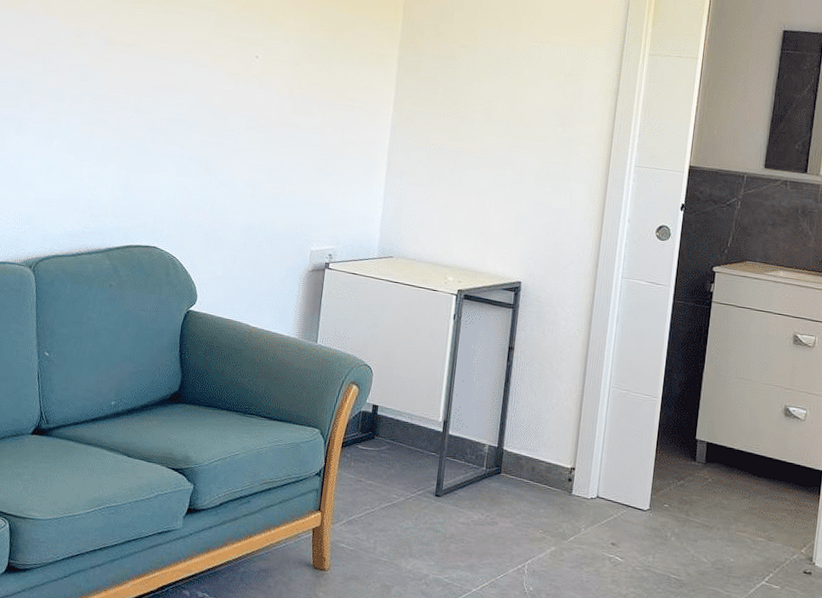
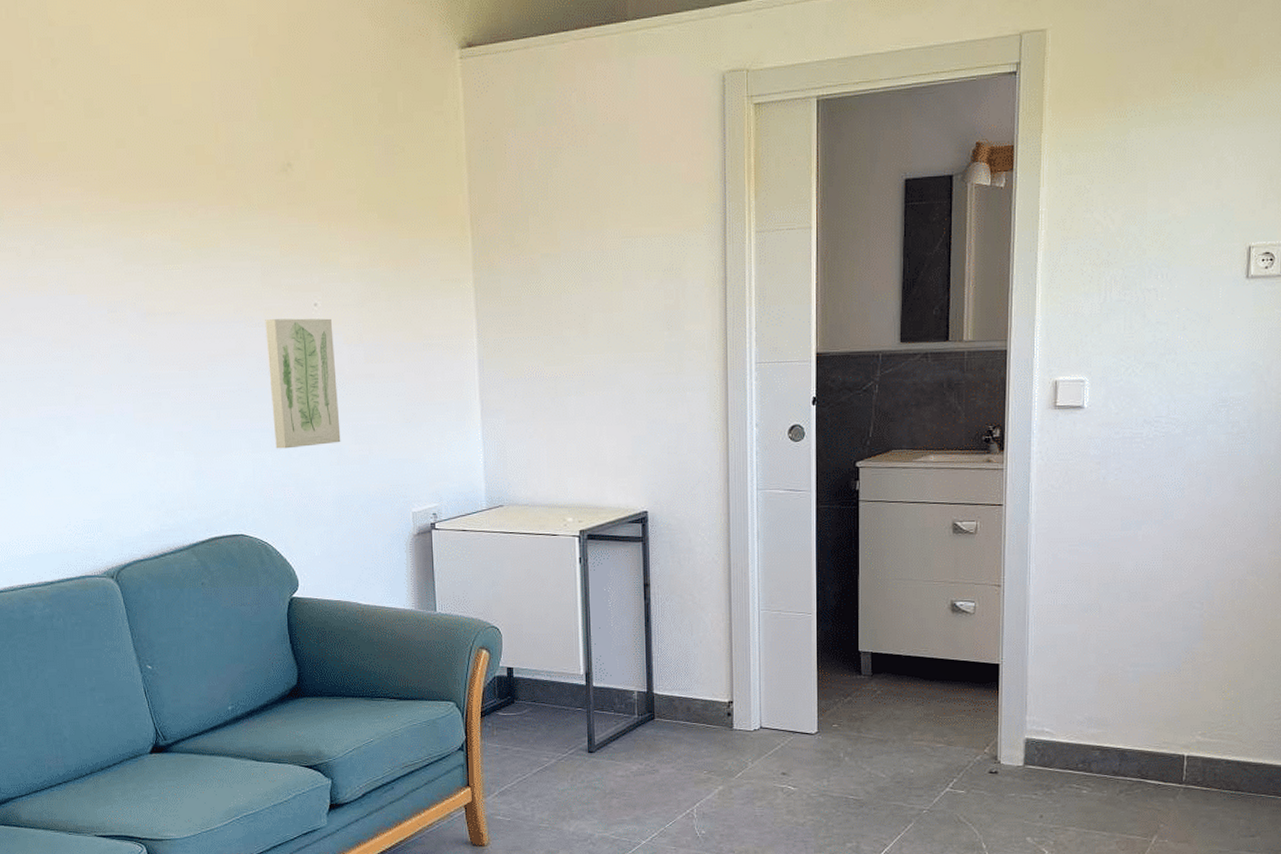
wall art: none [199,63,269,179] -> present [265,318,341,449]

